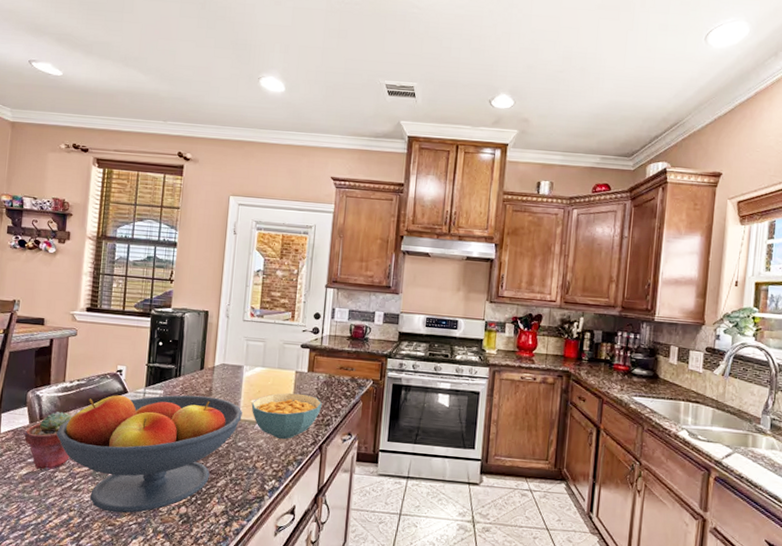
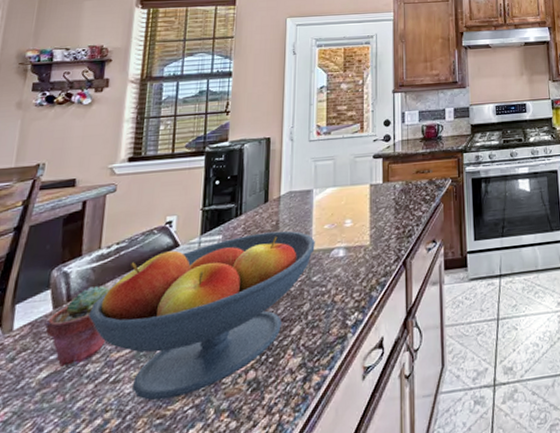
cereal bowl: present [251,392,322,440] -> none [324,207,401,264]

